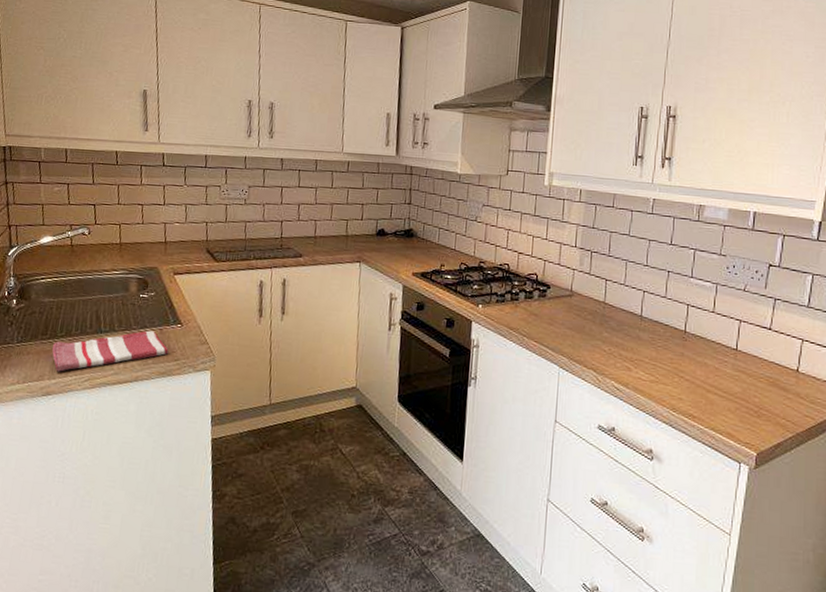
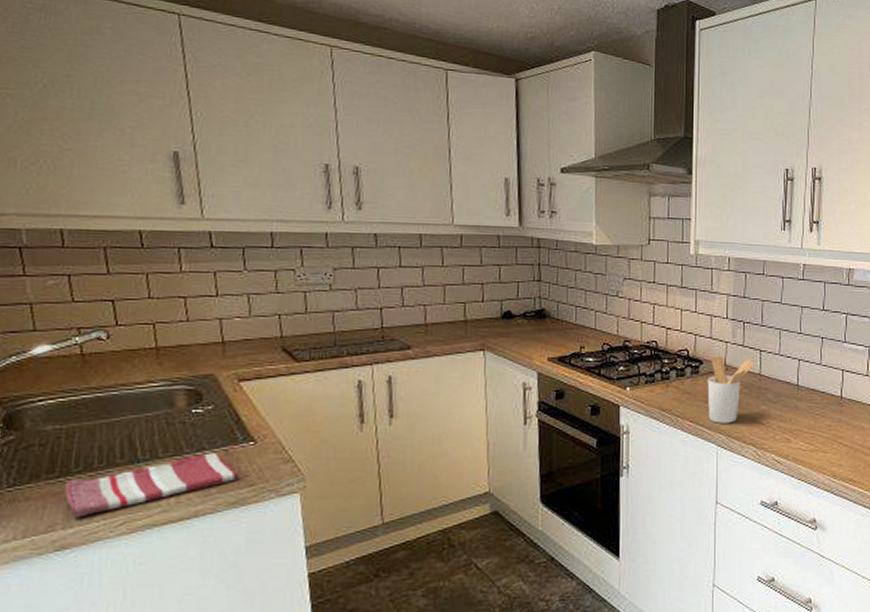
utensil holder: none [552,282,599,347] -> present [707,356,754,423]

